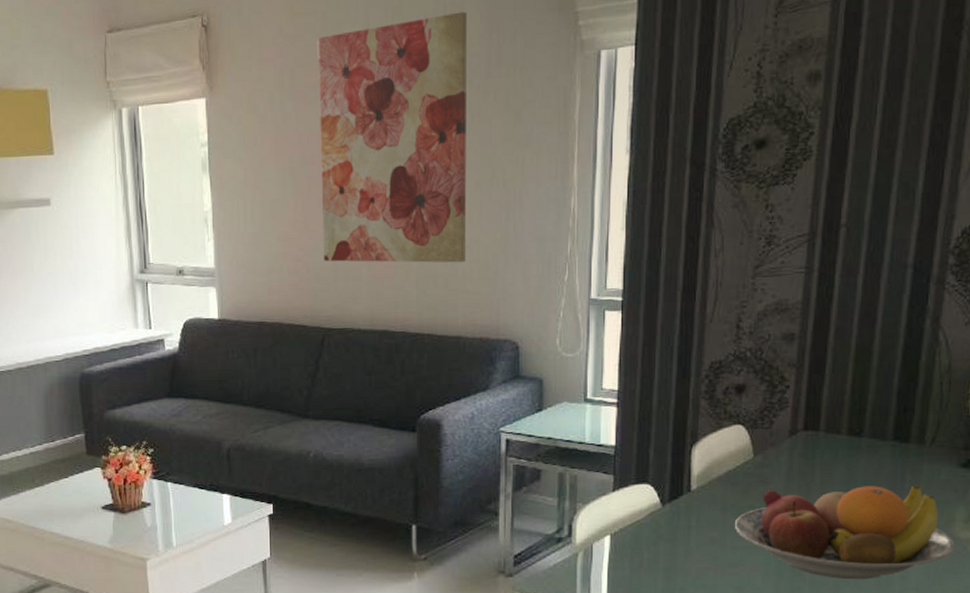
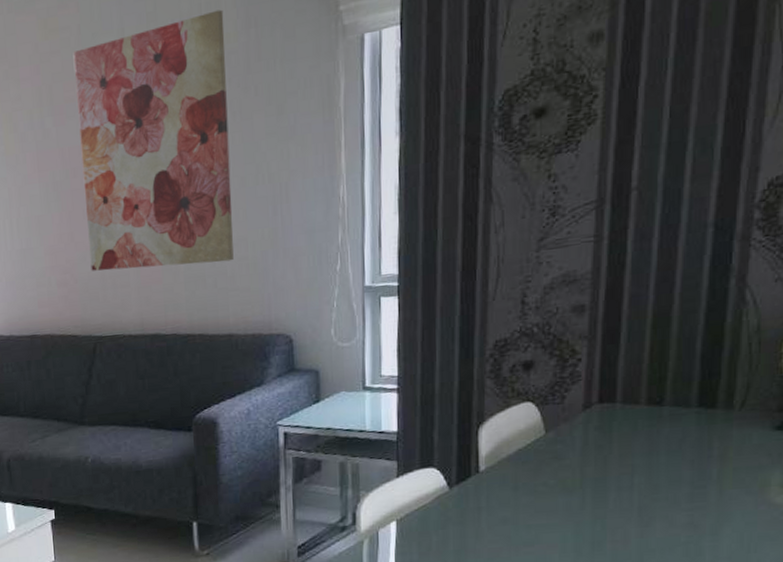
fruit bowl: present [734,484,955,580] -> none [527,450,771,552]

